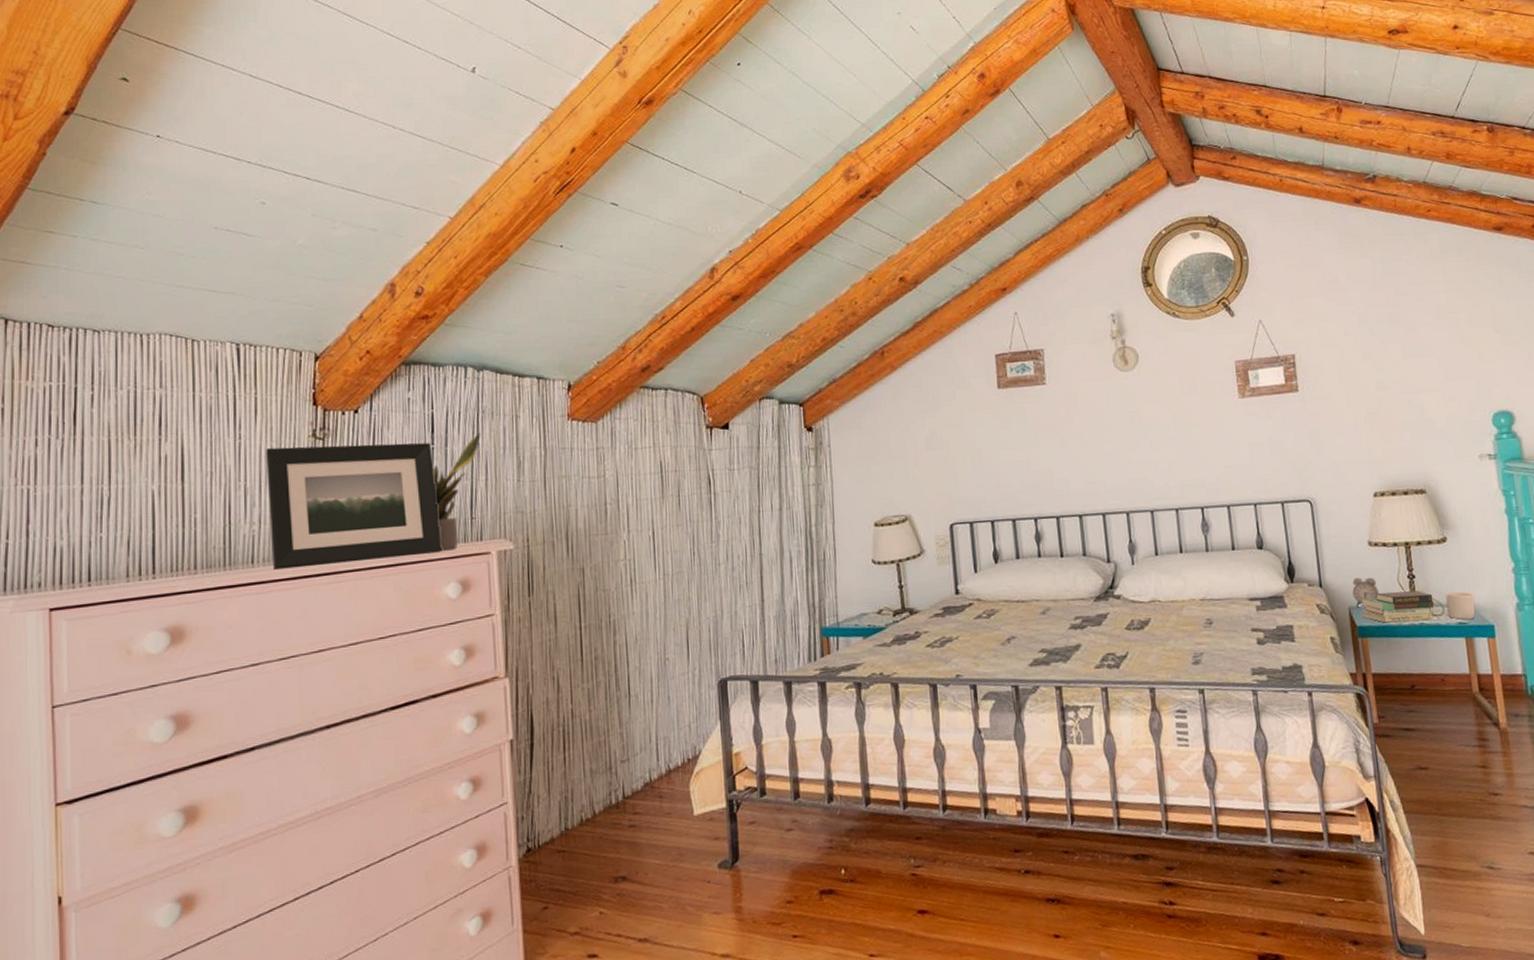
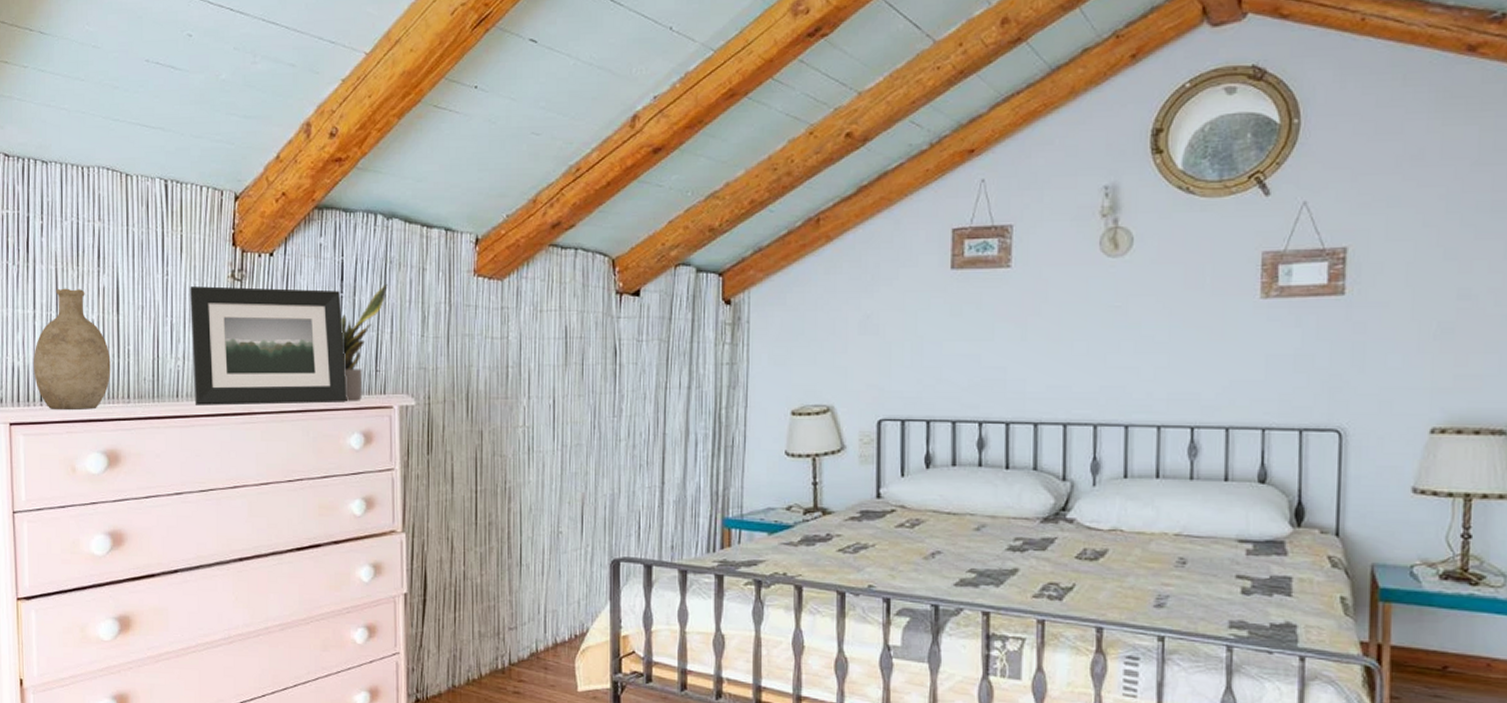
decorative vase: none [81,459,175,590] -> present [34,288,111,411]
alarm clock: present [1352,577,1380,608] -> none [1380,529,1418,566]
books: present [1361,591,1434,623] -> none [1388,551,1493,592]

